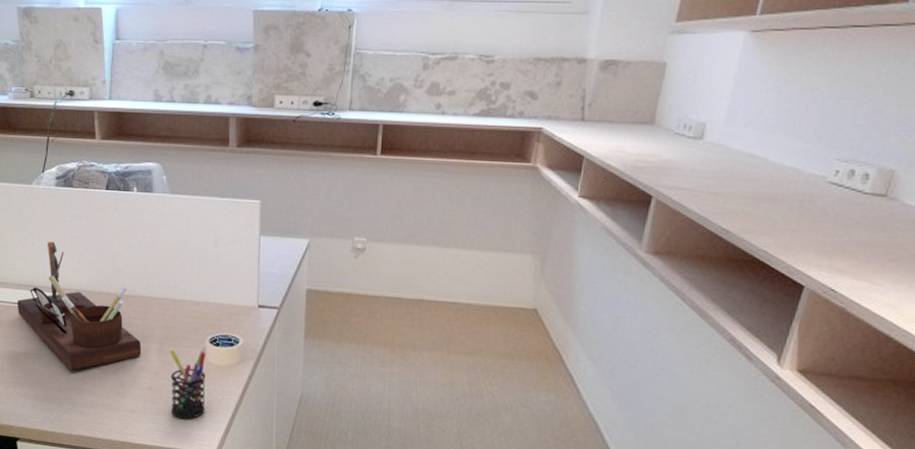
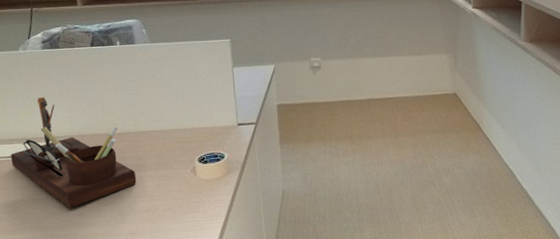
pen holder: present [170,349,206,419] -> none [163,169,200,231]

